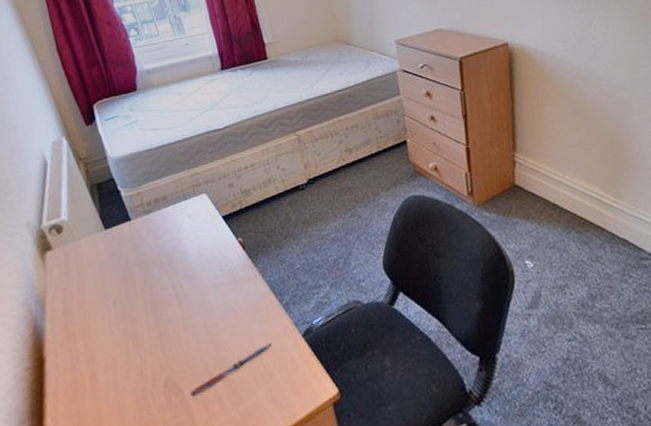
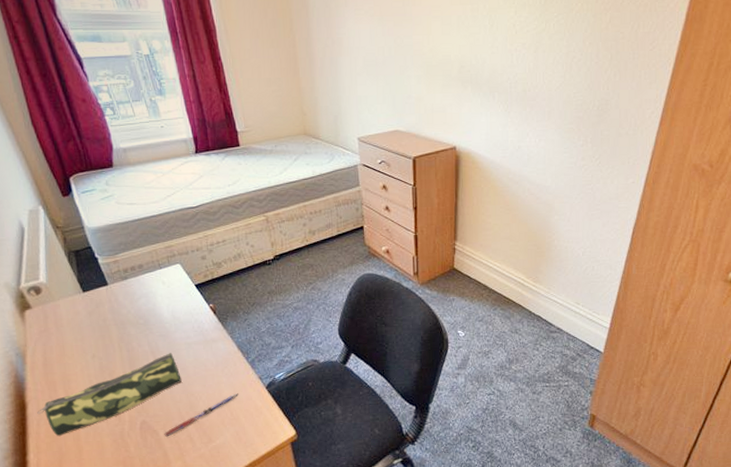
pencil case: none [55,296,209,397] -> present [37,353,182,437]

